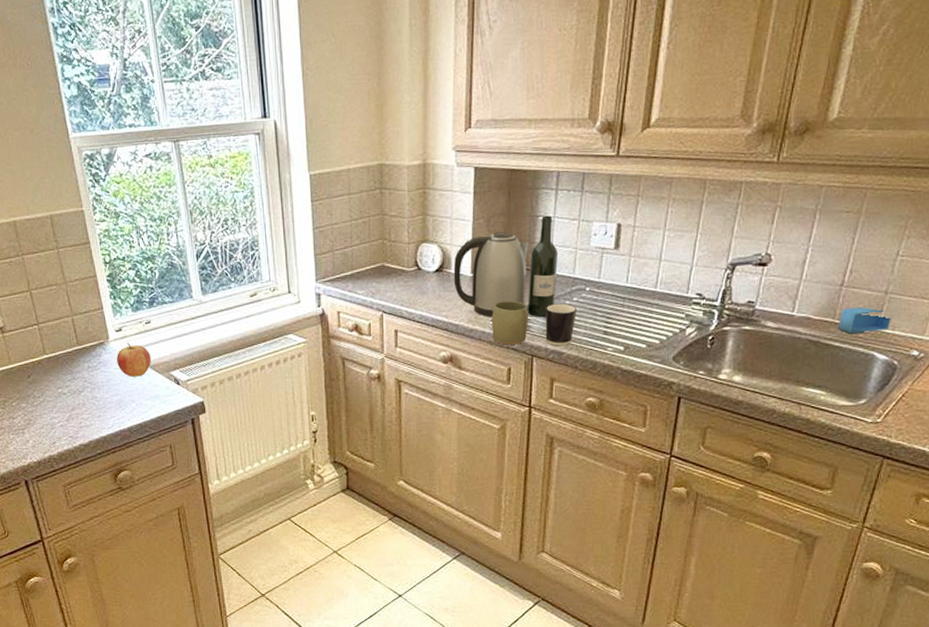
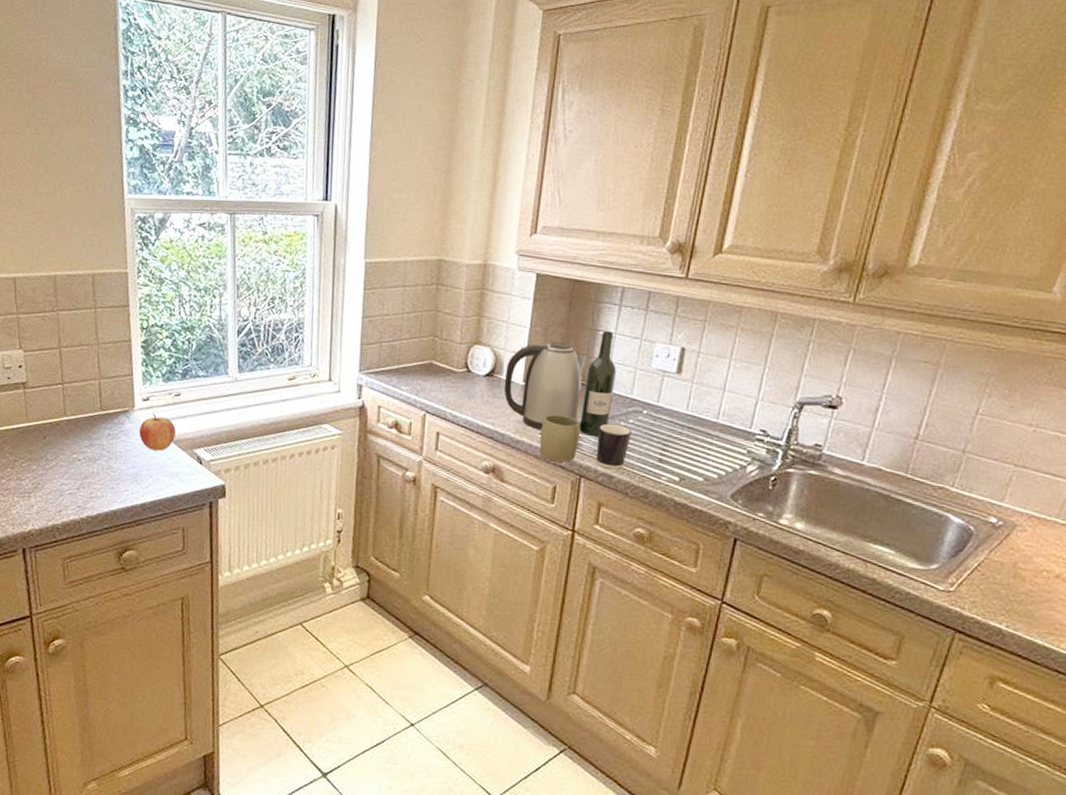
sponge: present [837,305,893,334] -> none [910,463,970,492]

